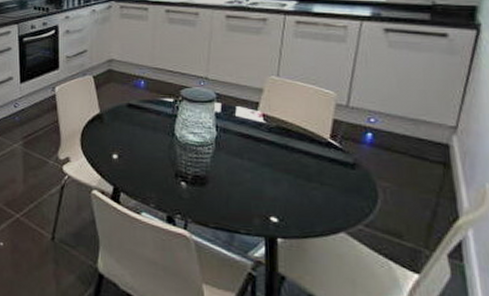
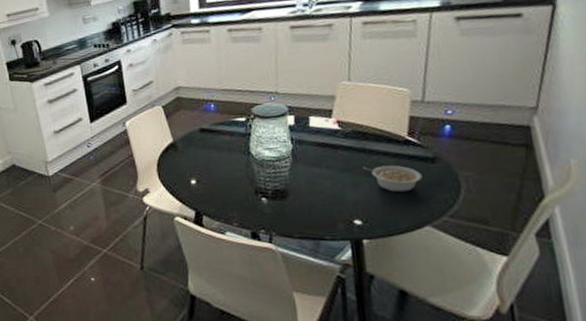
legume: none [283,163,341,195] -> present [362,165,423,193]

